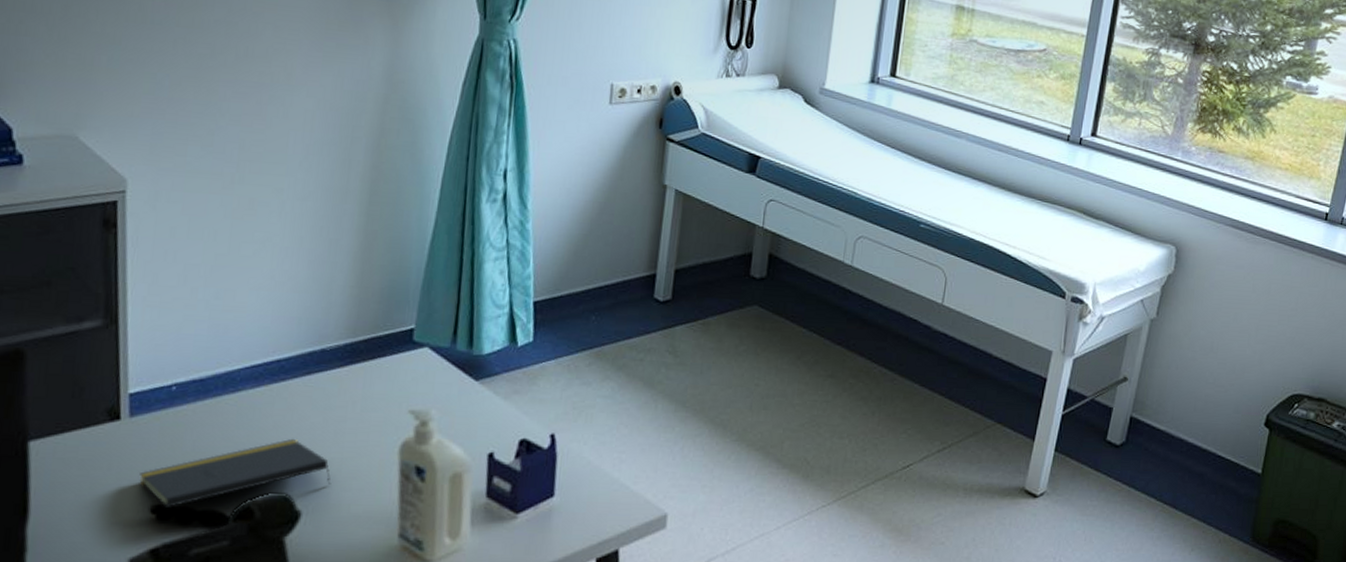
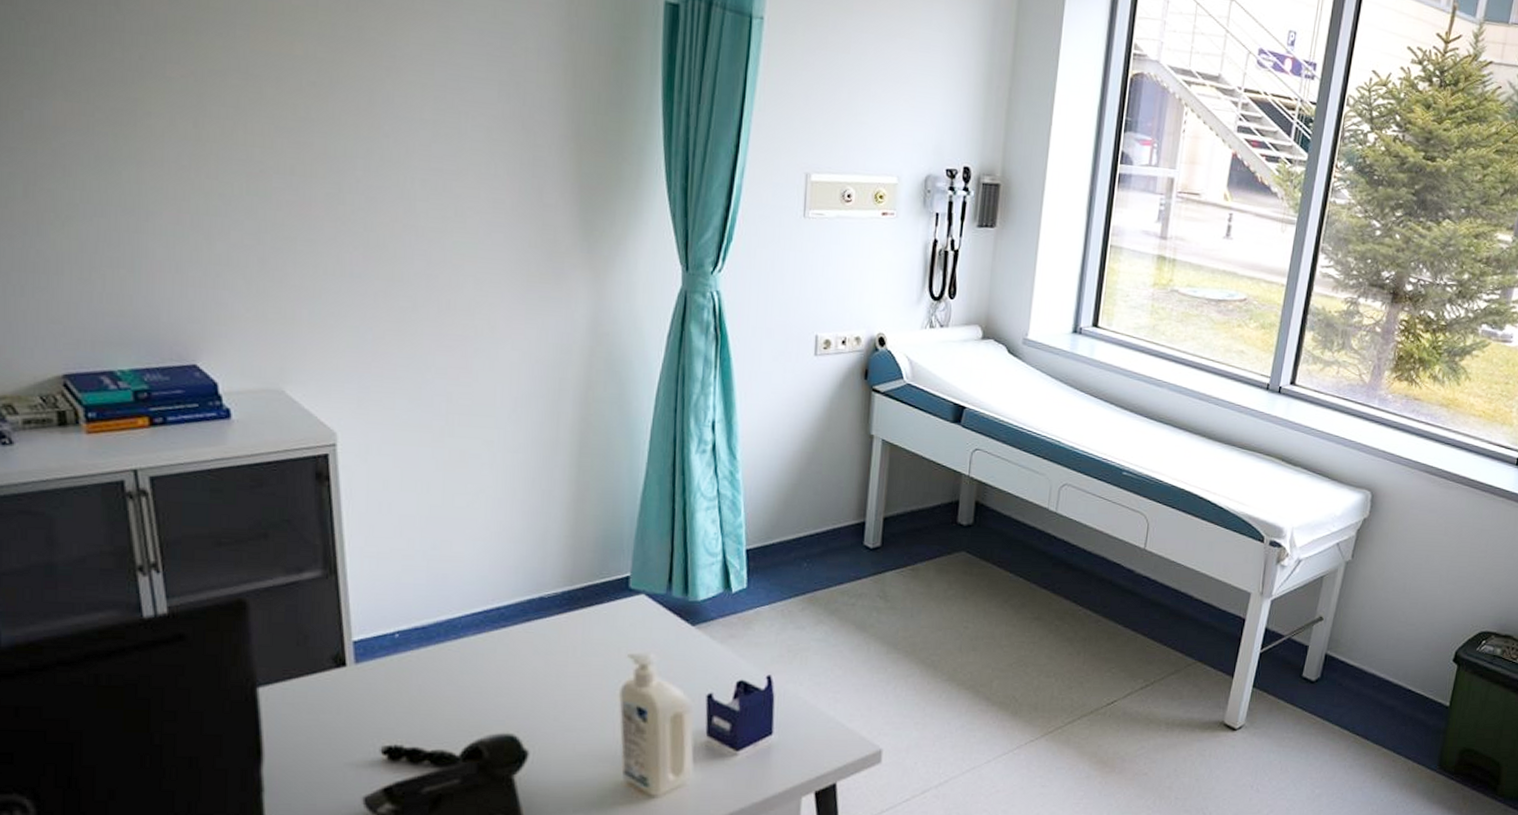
notepad: present [139,438,331,508] -> none [368,682,556,749]

